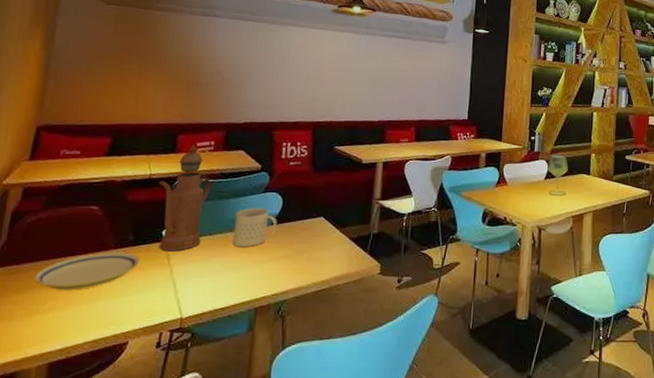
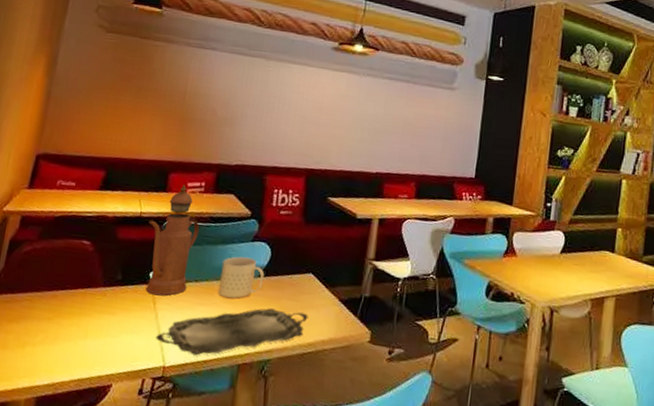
plate: present [34,252,140,290] -> none [27,289,127,325]
serving tray: none [171,253,321,305] -> present [156,308,309,356]
wine glass: present [547,154,568,196] -> none [564,225,589,275]

